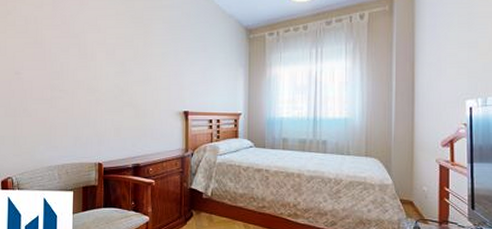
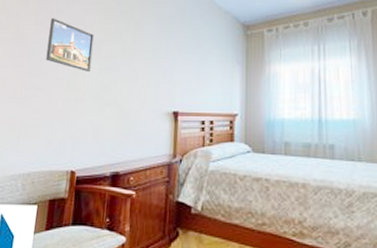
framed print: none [65,23,108,75] -> present [46,18,95,71]

